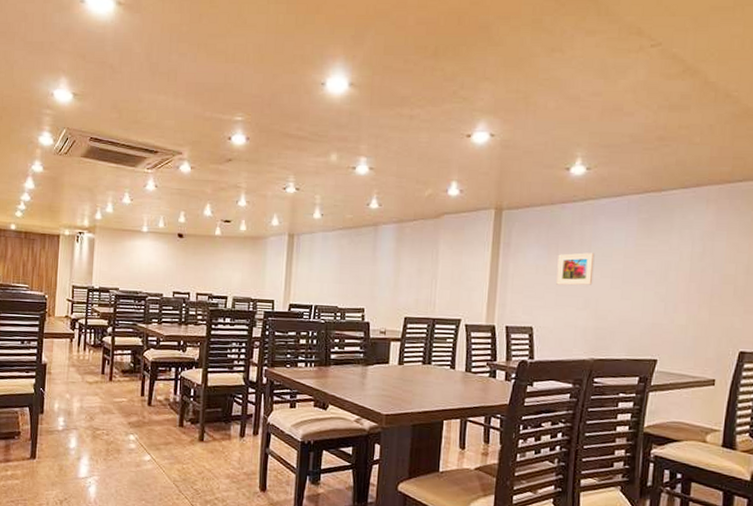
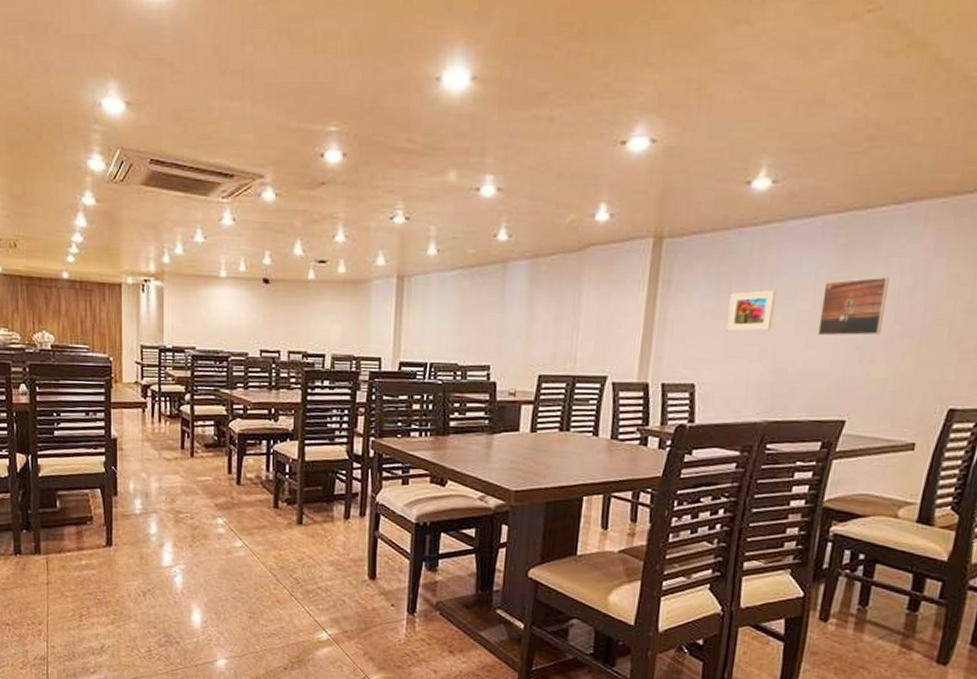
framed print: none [629,244,683,291] -> present [817,276,889,336]

